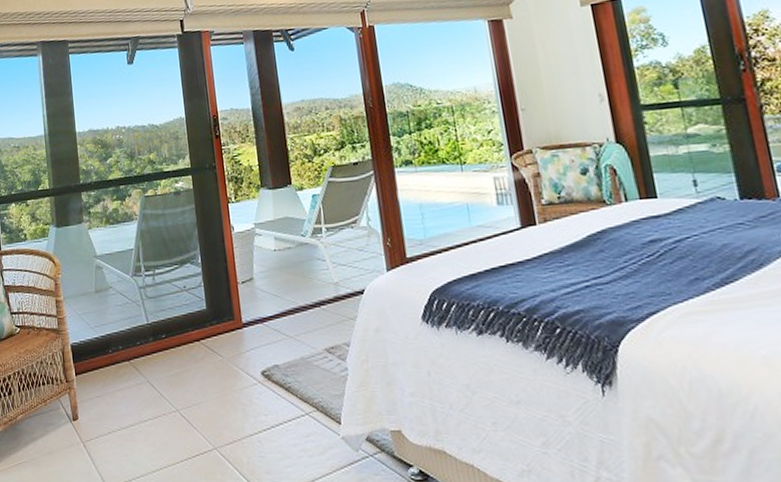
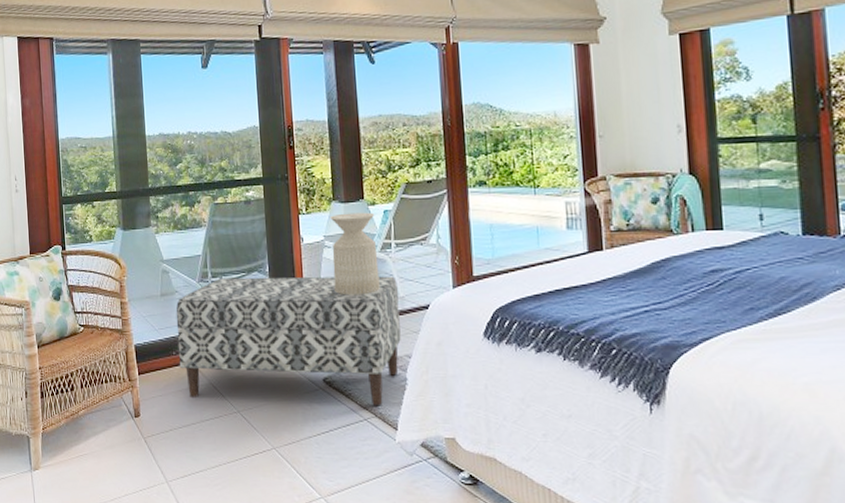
bench: none [110,261,338,399] -> present [176,276,401,406]
side table: none [259,197,313,284] -> present [330,212,380,296]

